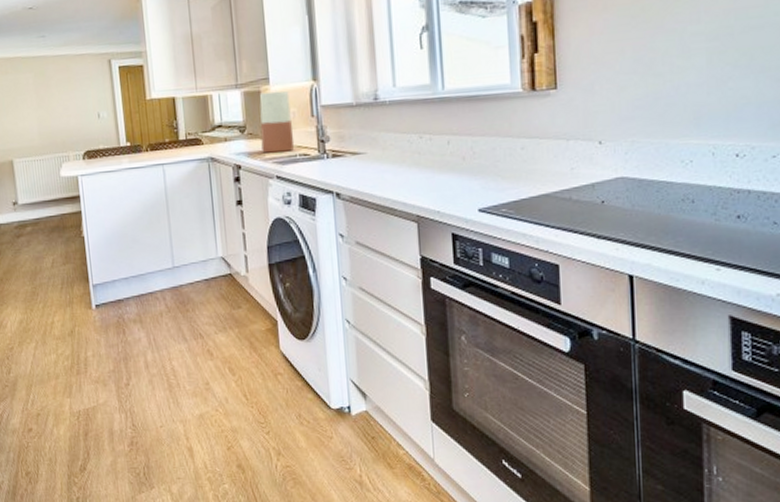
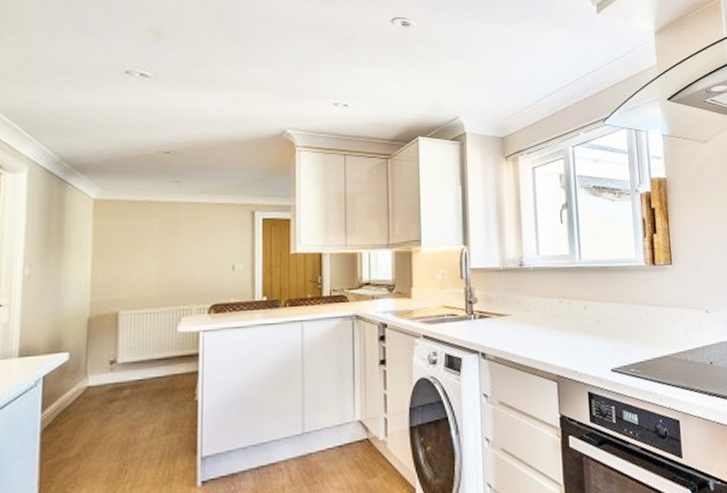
vase: present [259,91,295,153] -> none [409,252,443,312]

